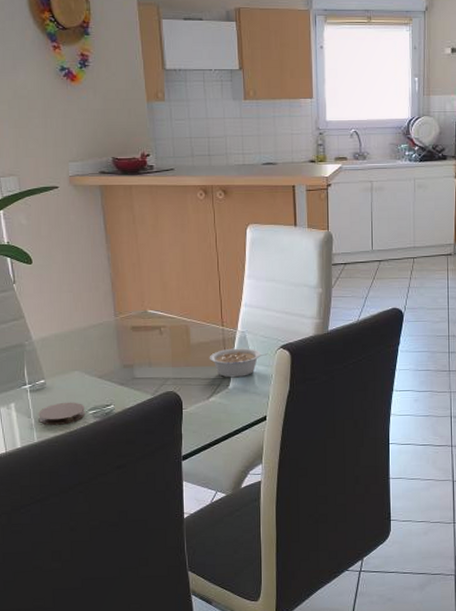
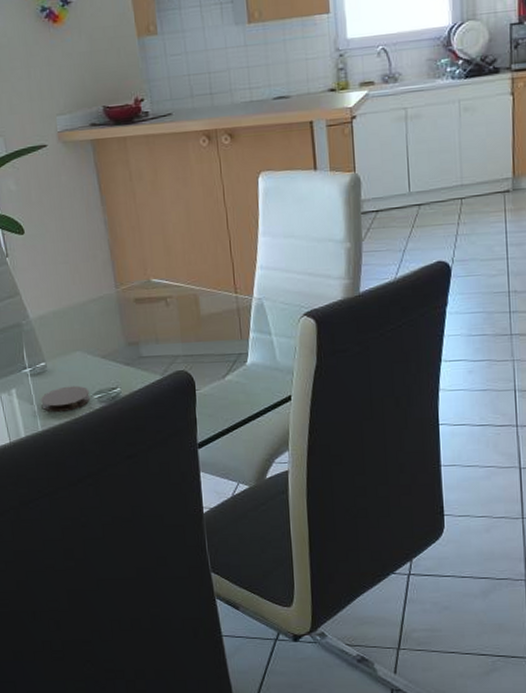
legume: present [209,348,268,378] -> none [222,317,290,353]

